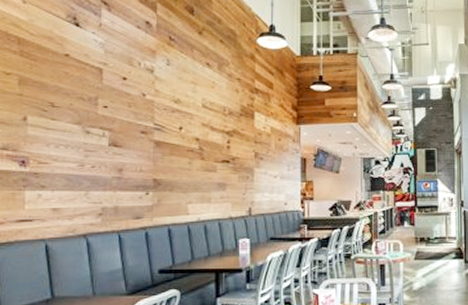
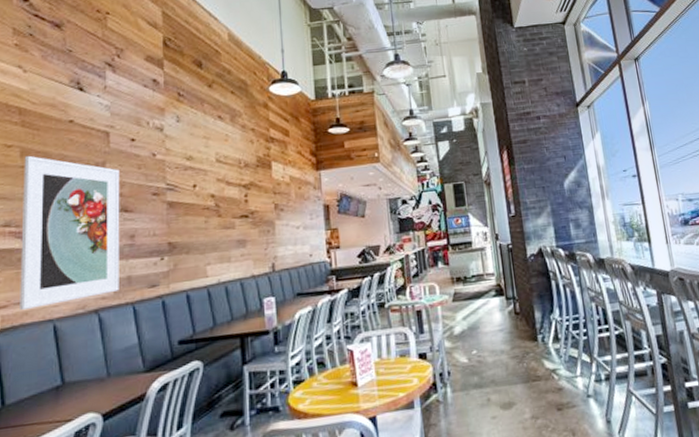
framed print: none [15,84,111,227] -> present [20,155,120,310]

